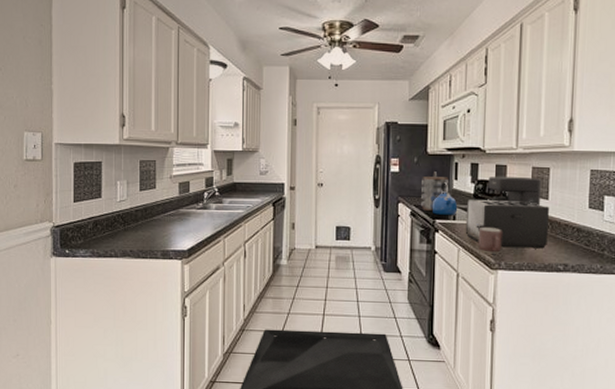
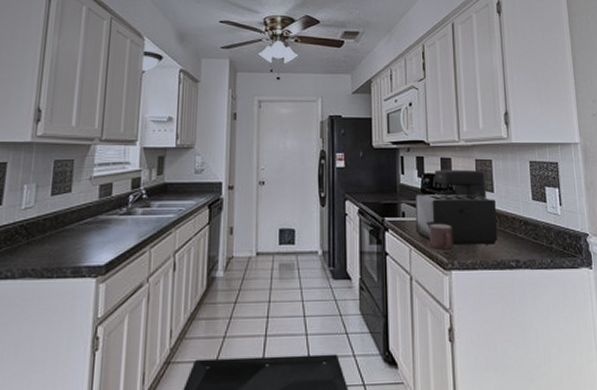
spice rack: present [421,172,450,212] -> none [368,166,397,209]
kettle: present [431,181,458,215] -> none [380,176,407,212]

